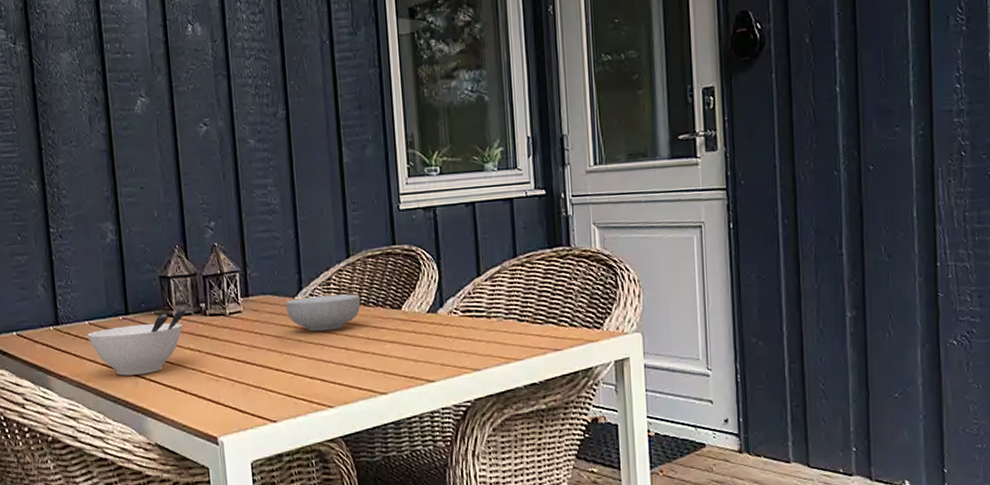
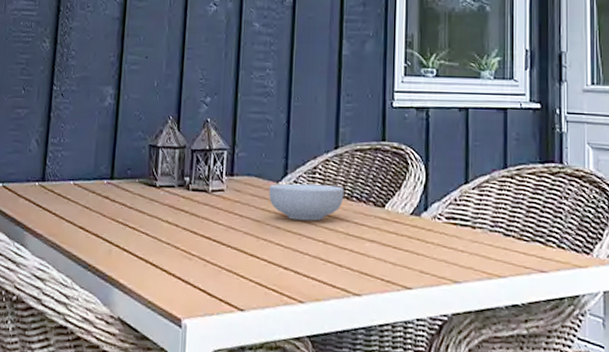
bowl: present [87,306,186,376] -> none [70,178,170,243]

